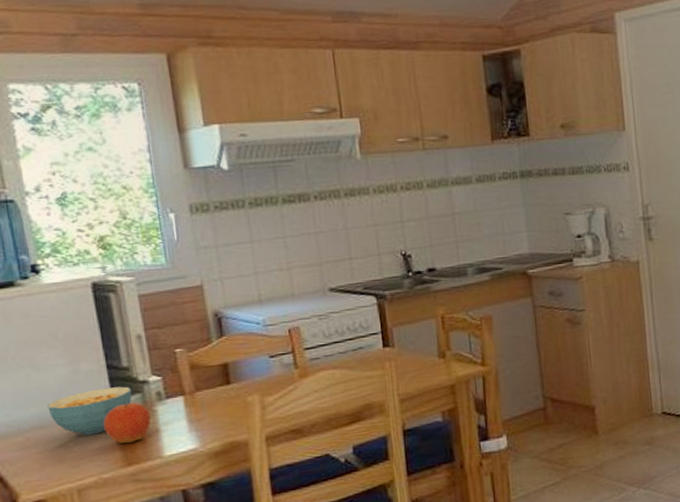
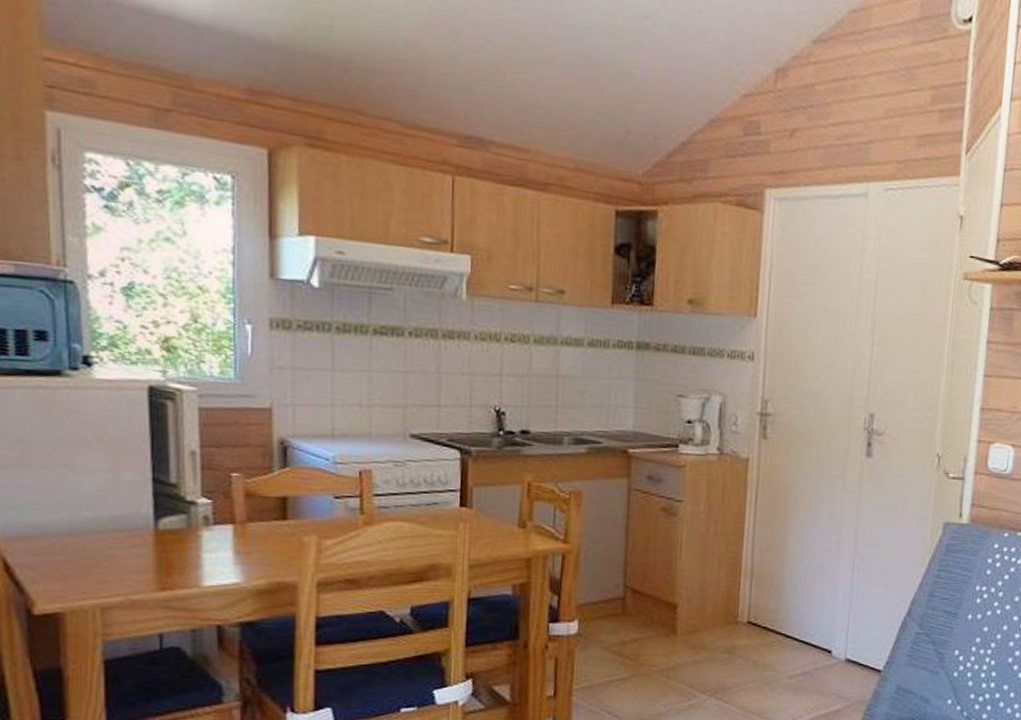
cereal bowl: present [47,386,132,436] -> none [80,502,177,551]
fruit: present [103,402,151,444] -> none [140,522,194,567]

